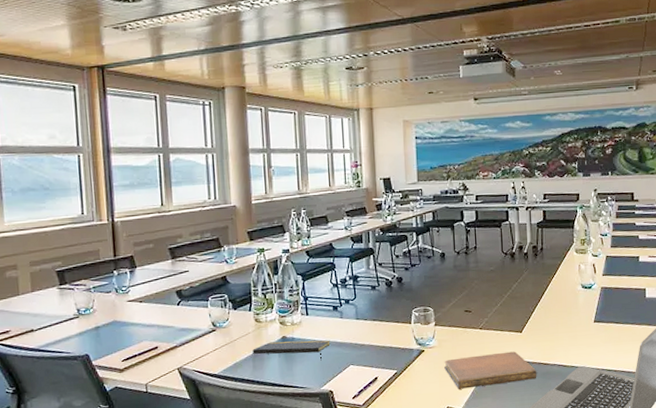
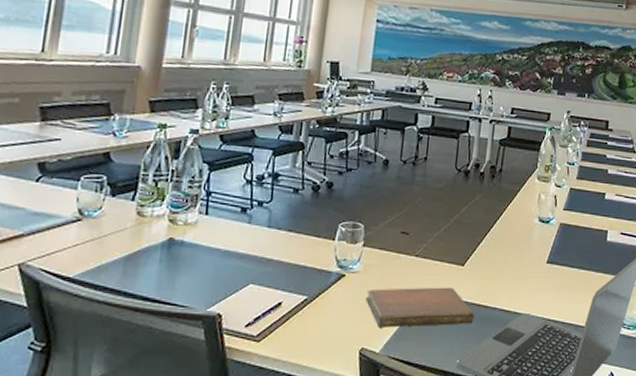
notepad: present [252,340,331,361] -> none [125,243,230,274]

